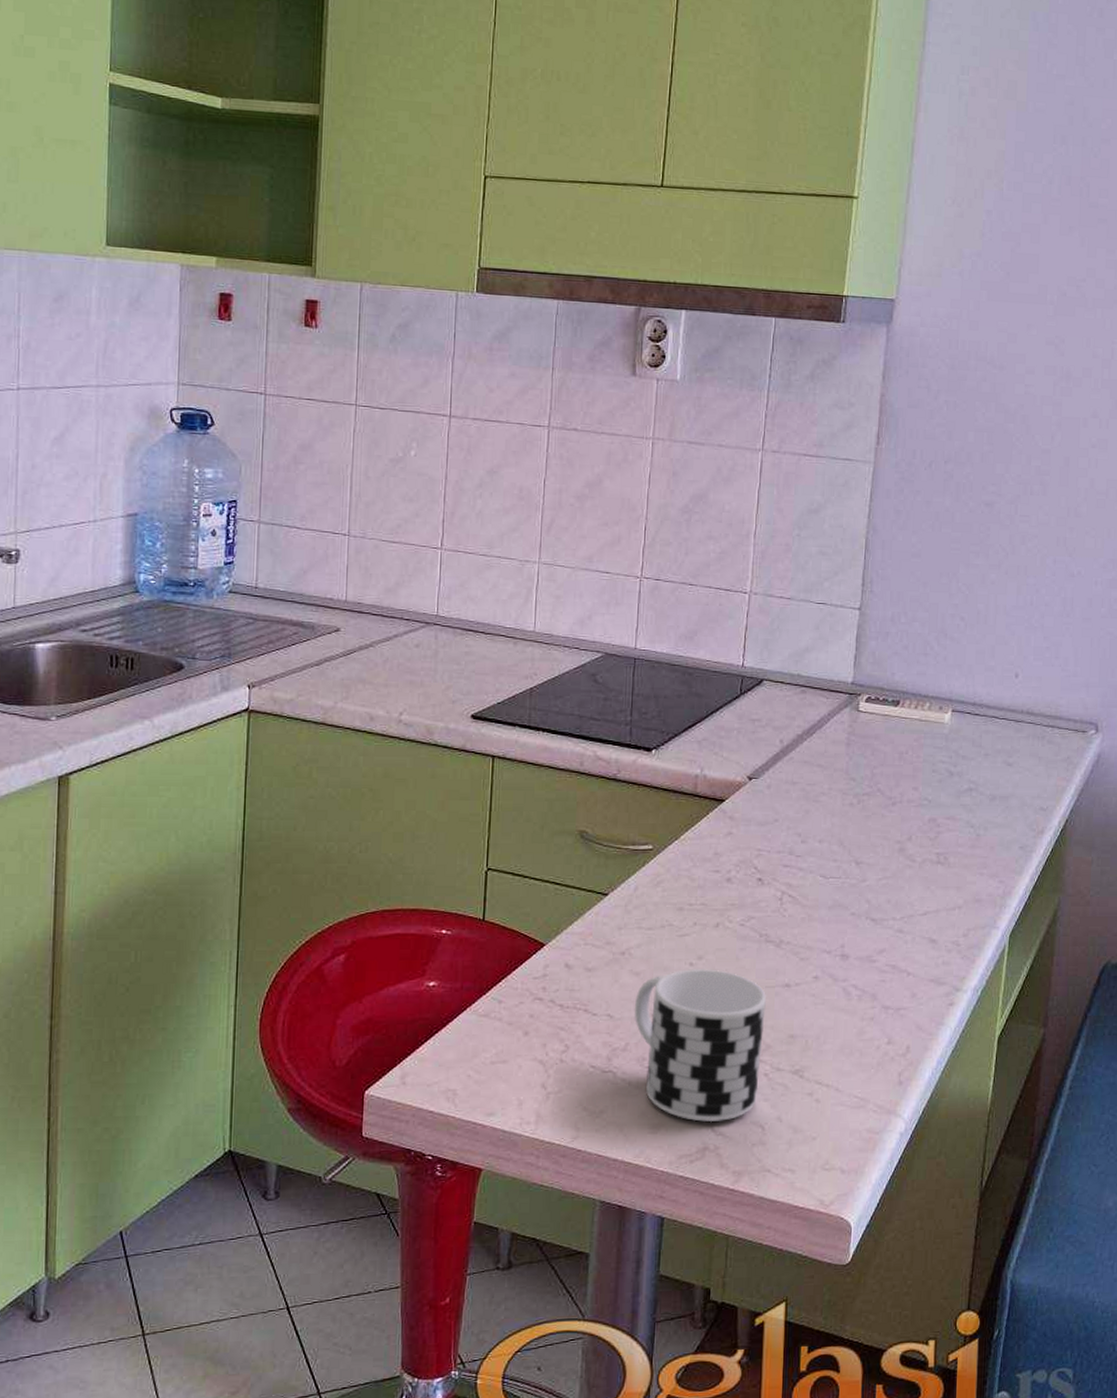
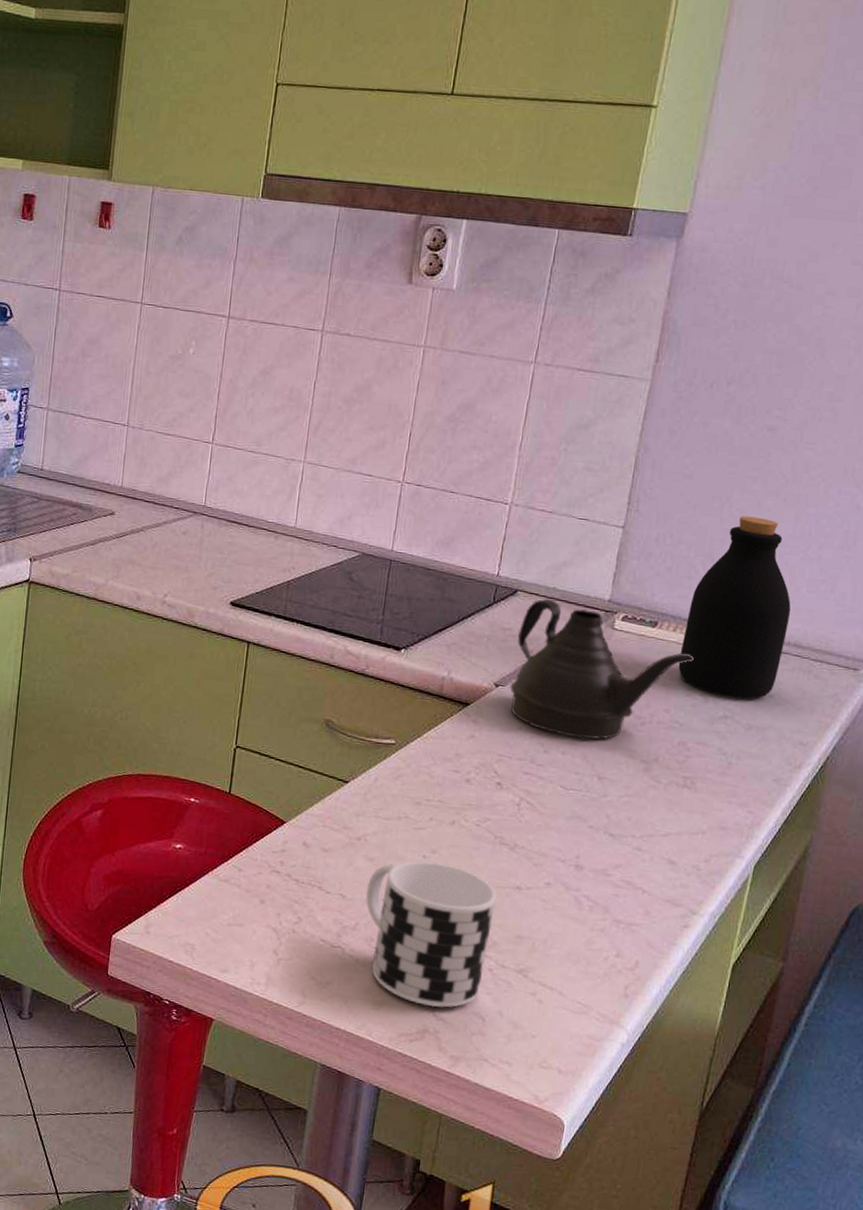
teapot: none [763,686,936,825] -> present [510,598,694,740]
bottle: none [922,590,1022,770] -> present [678,516,791,699]

